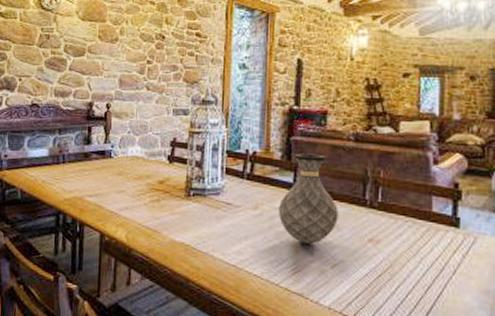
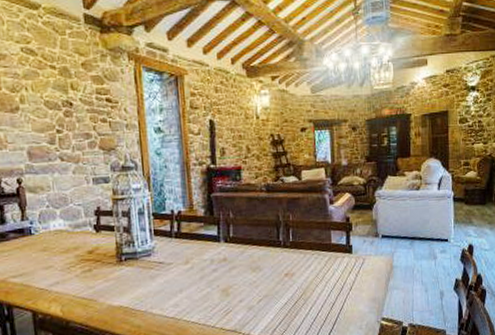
vase: present [279,153,338,244] -> none [207,206,259,287]

